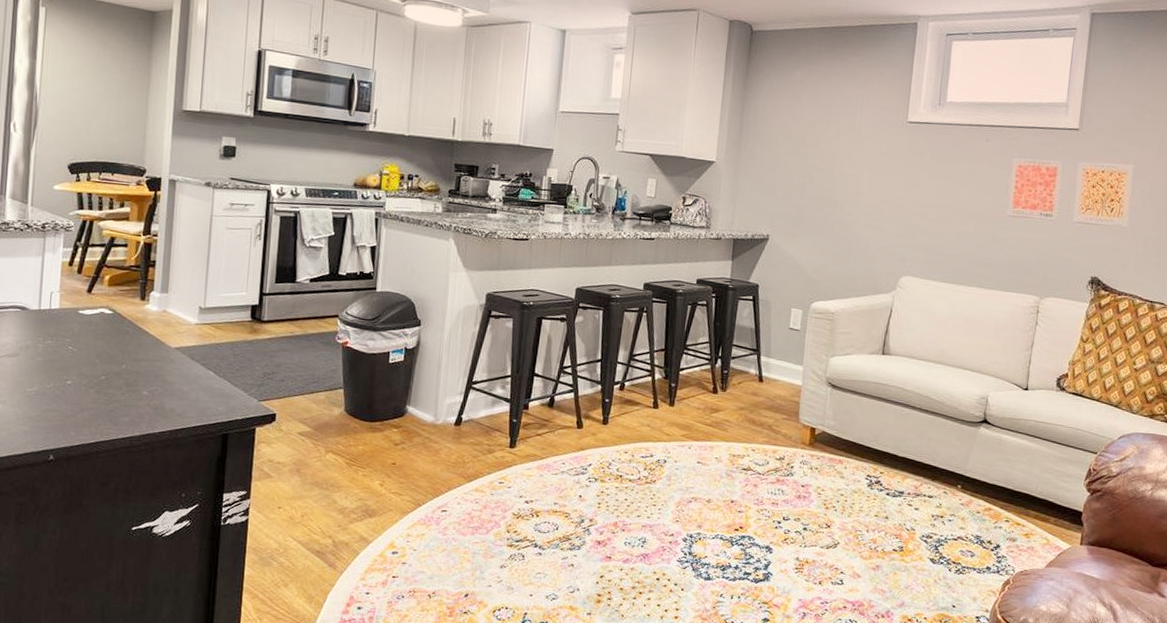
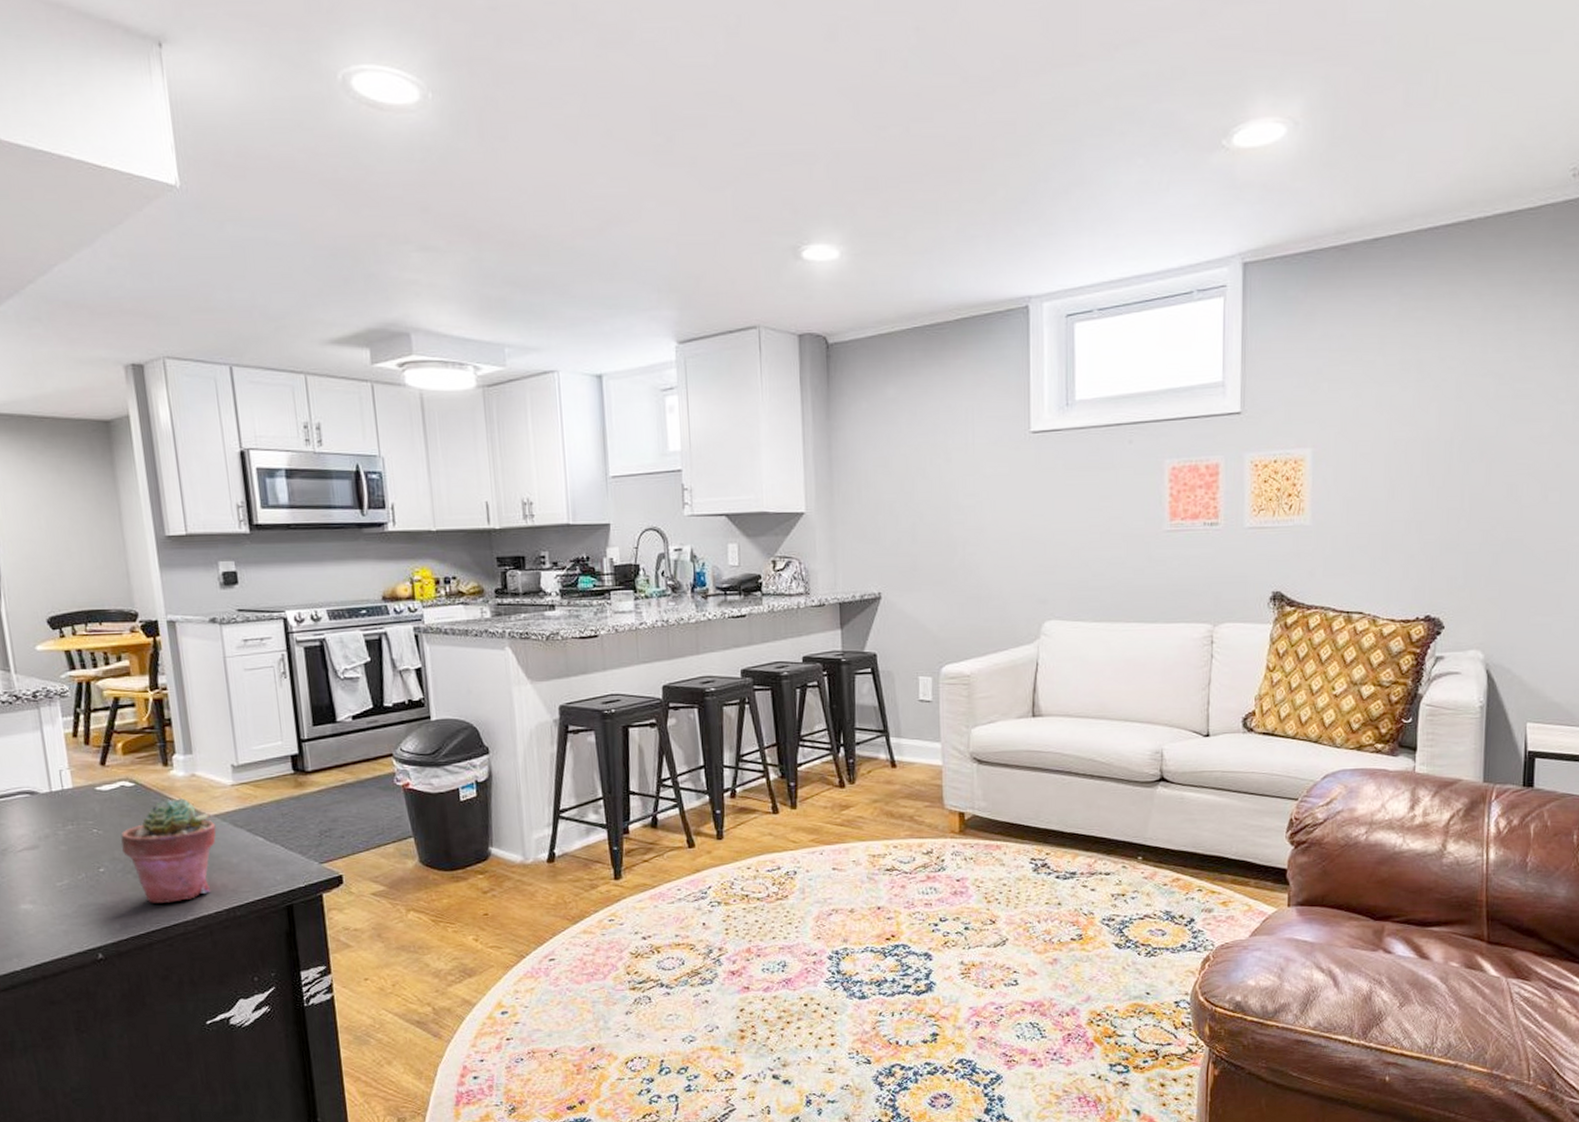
potted succulent: none [90,328,175,419] -> present [120,798,216,903]

